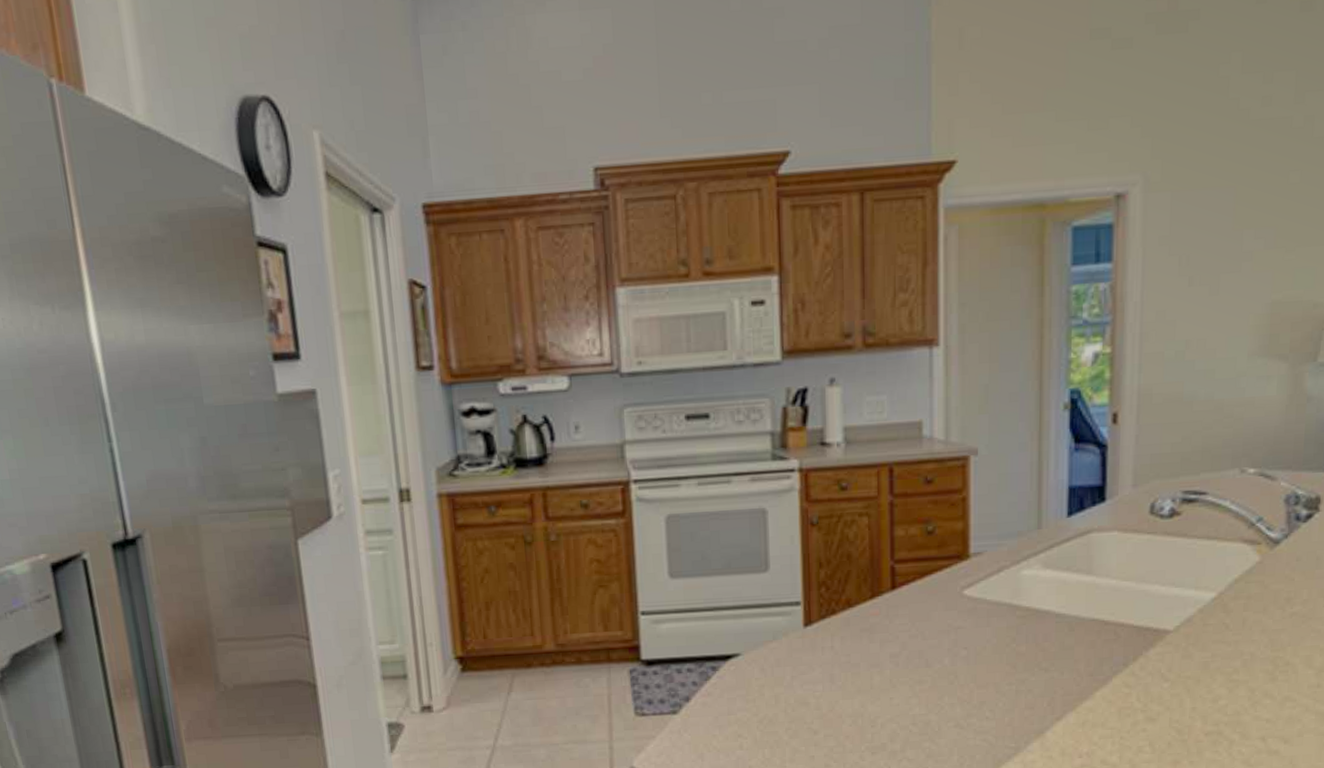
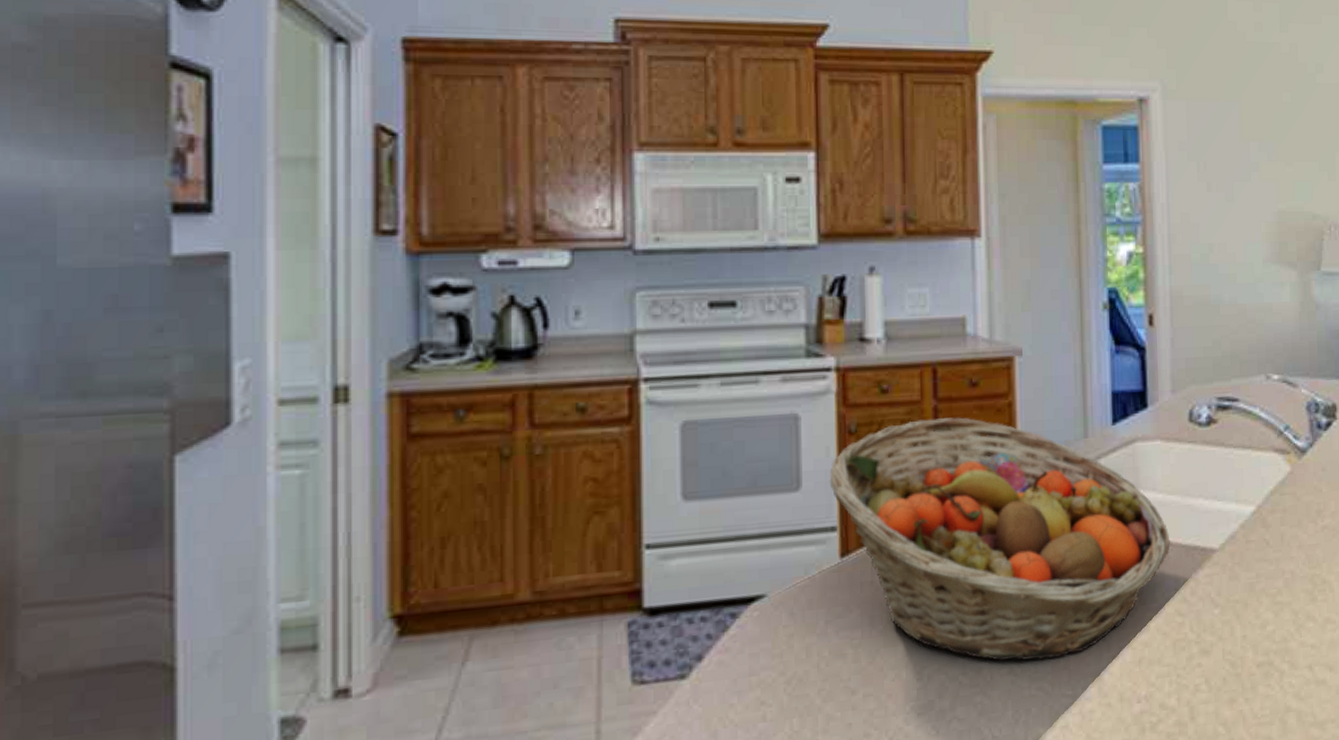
fruit basket: none [793,511,1122,717] -> present [829,417,1170,661]

